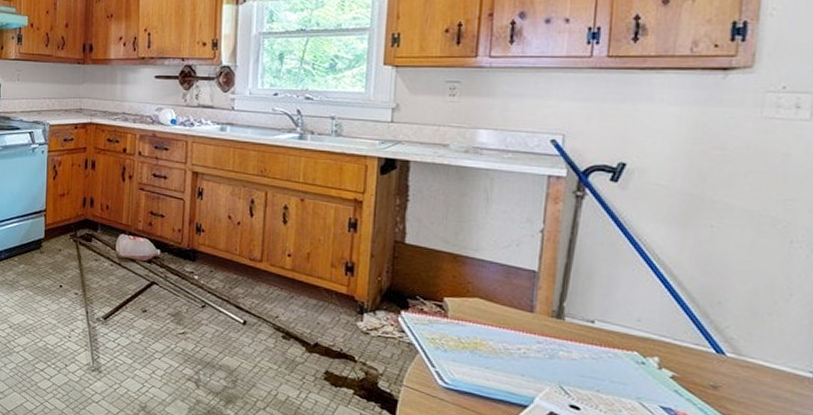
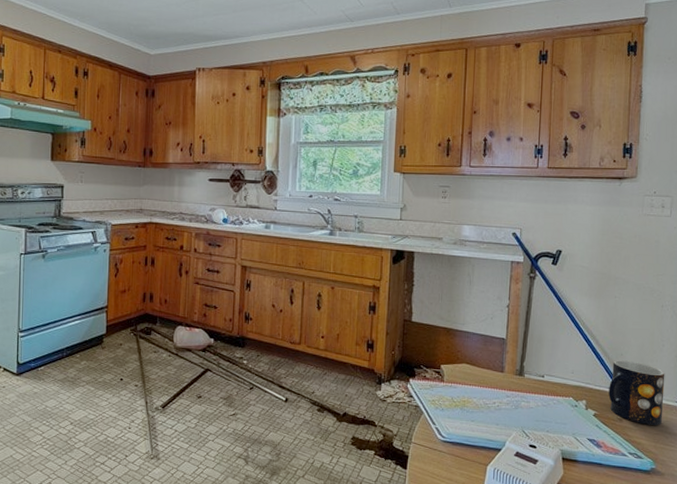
mug: none [696,309,793,401] -> present [608,360,665,426]

